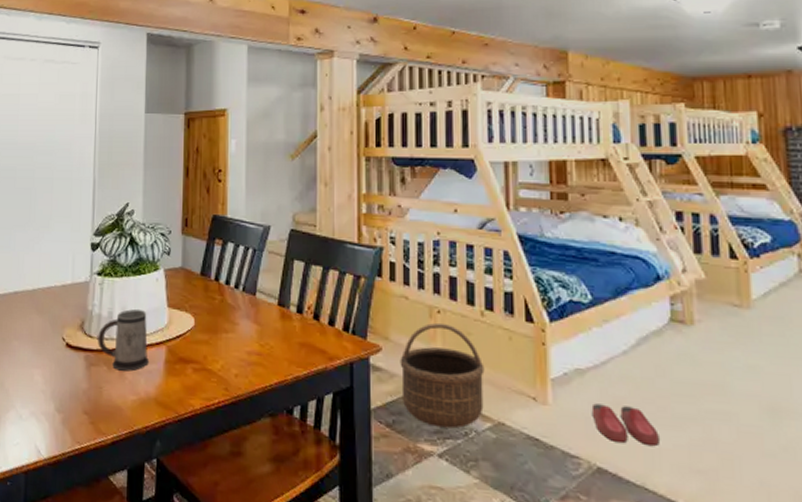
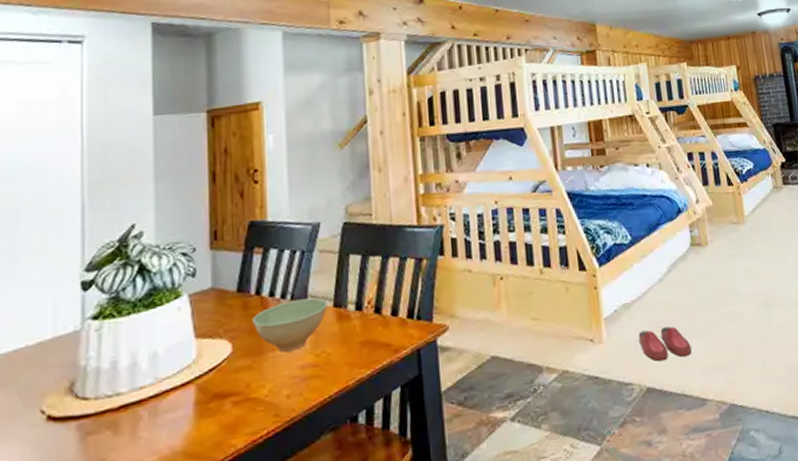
mug: present [98,309,149,371] -> none [96,349,172,431]
bowl: none [211,291,274,337] -> present [252,297,328,353]
basket: present [400,322,485,429] -> none [467,288,549,393]

